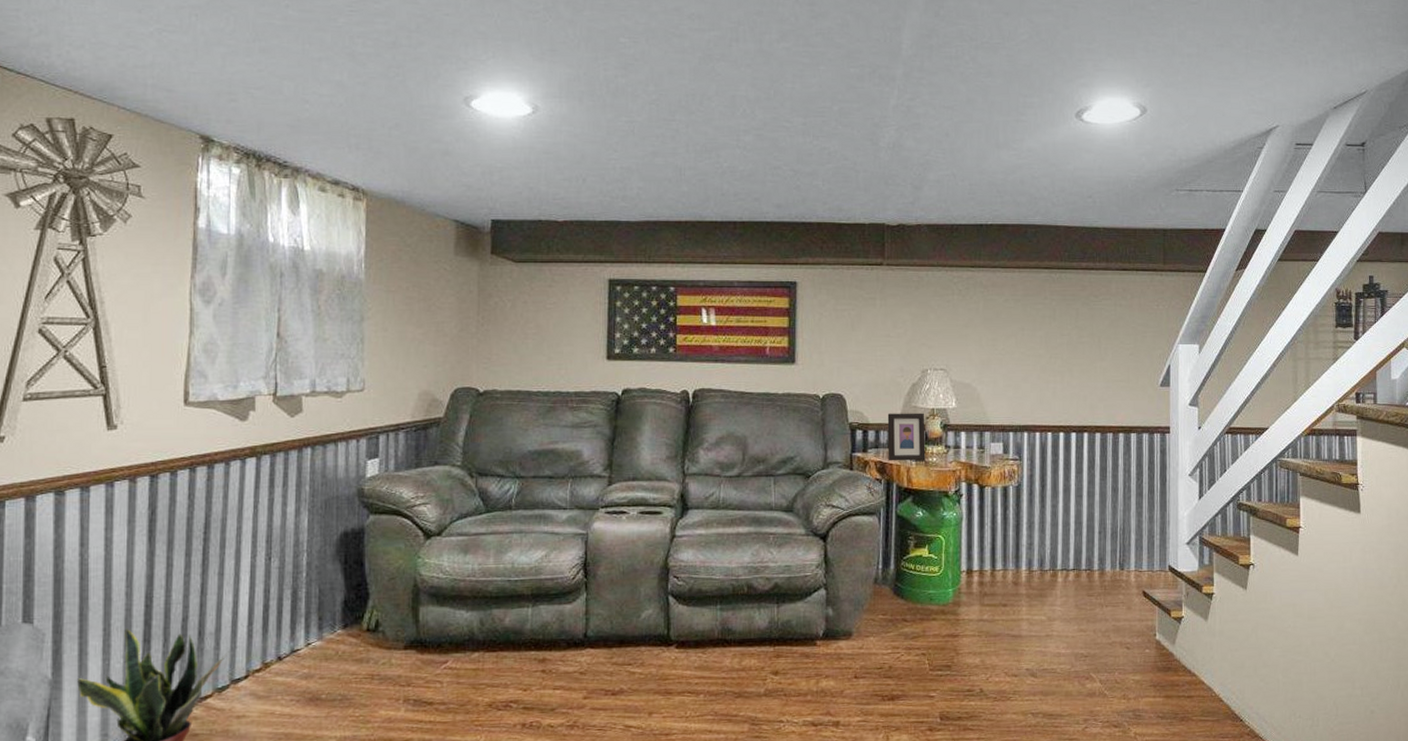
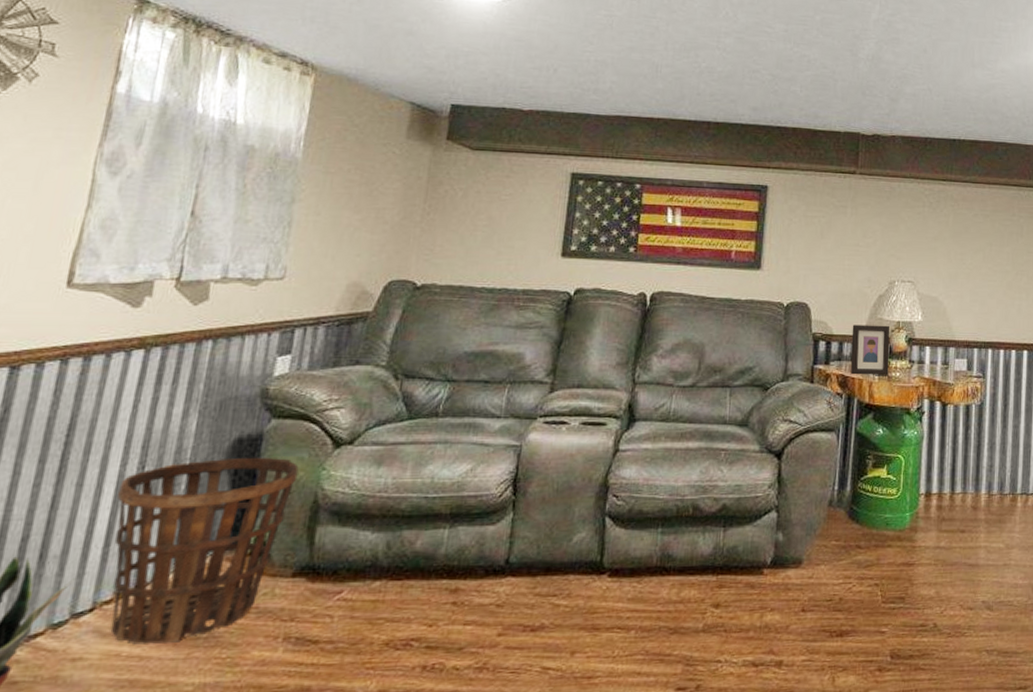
basket: none [252,548,398,705] -> present [110,457,299,644]

